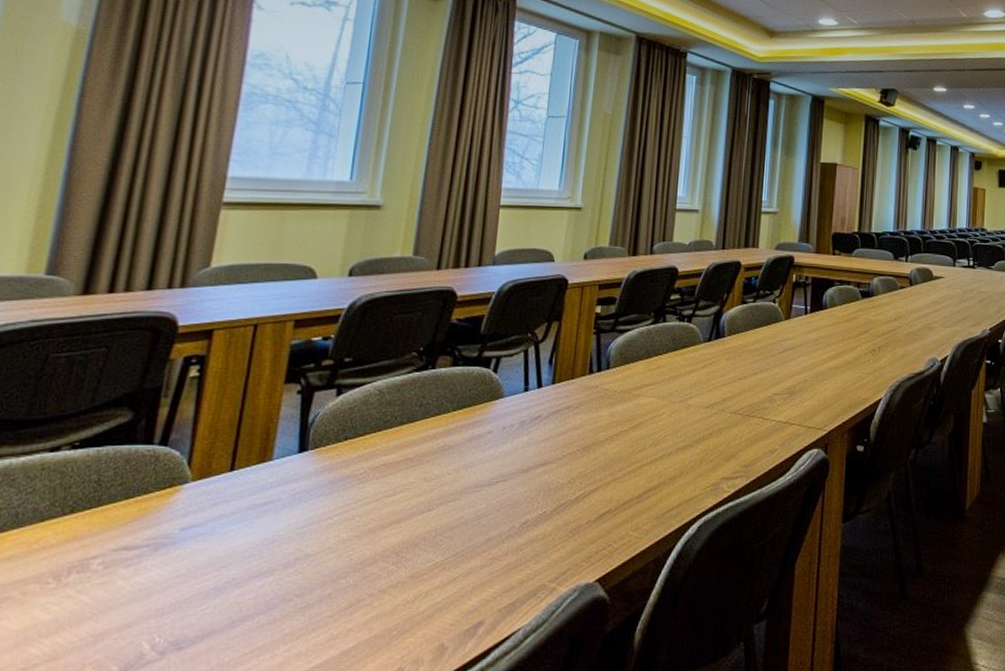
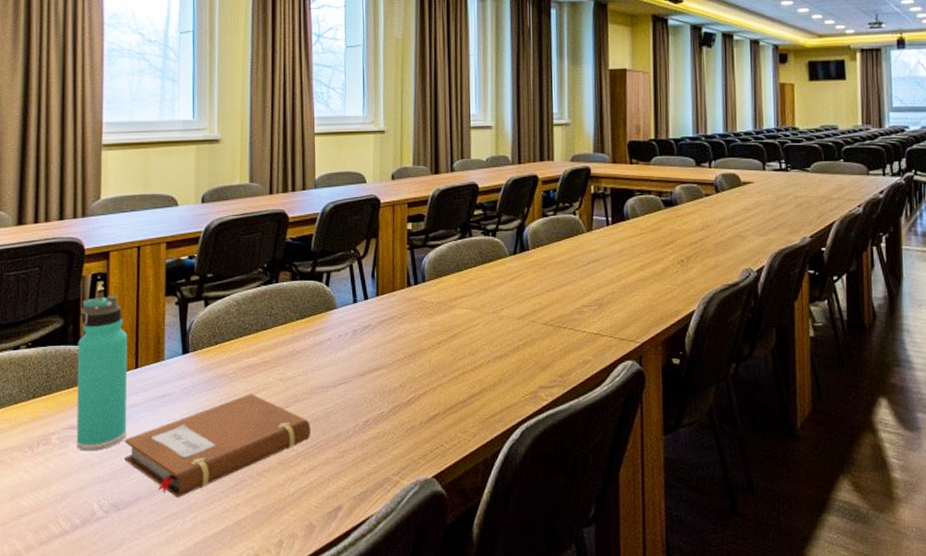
thermos bottle: none [128,382,225,578] -> present [76,295,128,452]
notebook: none [197,497,456,627] -> present [124,394,311,498]

